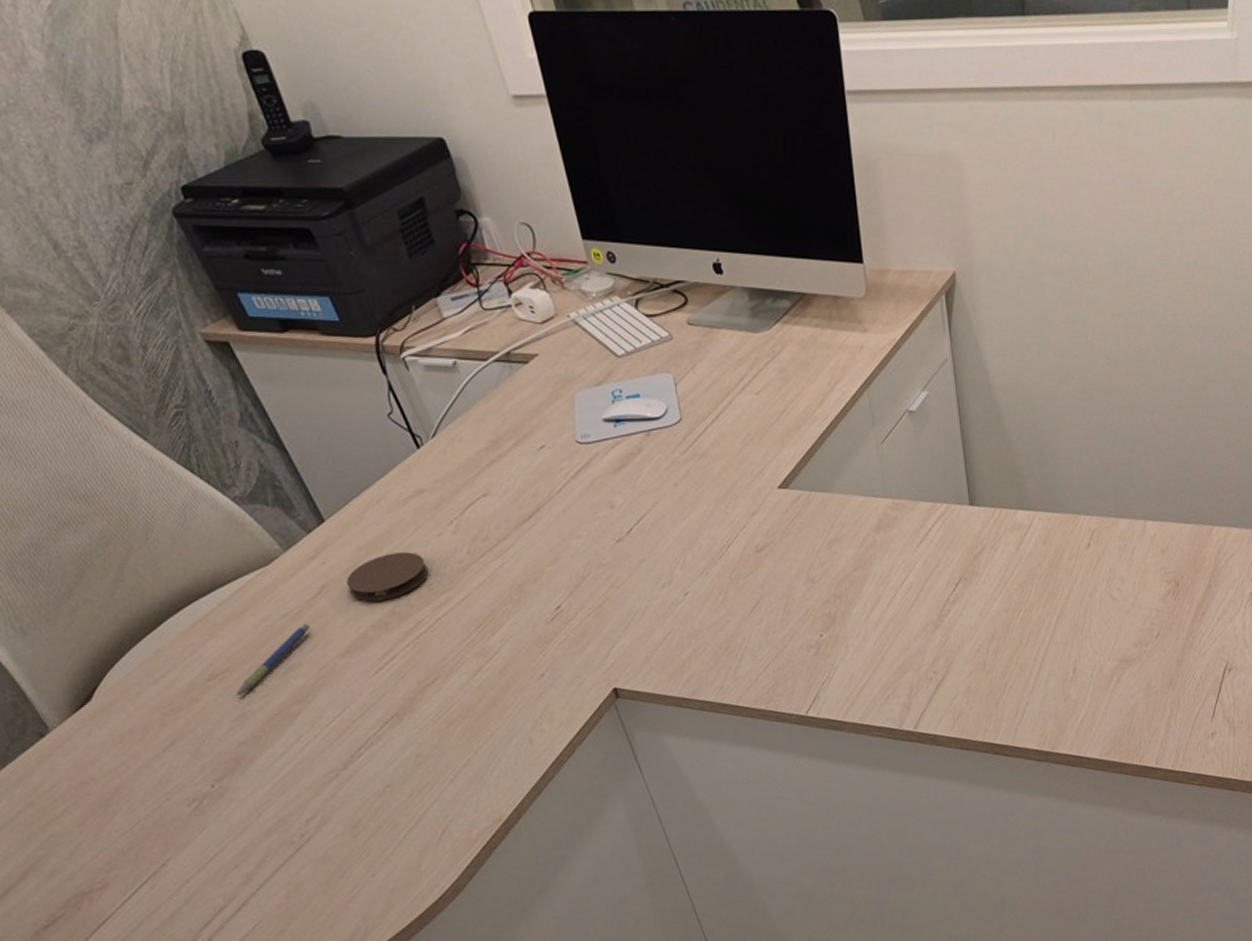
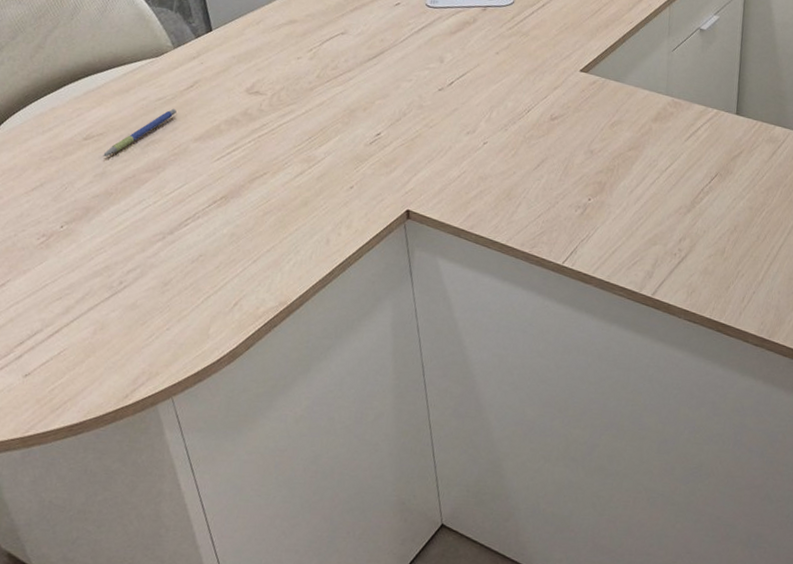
coaster: present [346,552,429,602] -> none [215,65,283,102]

